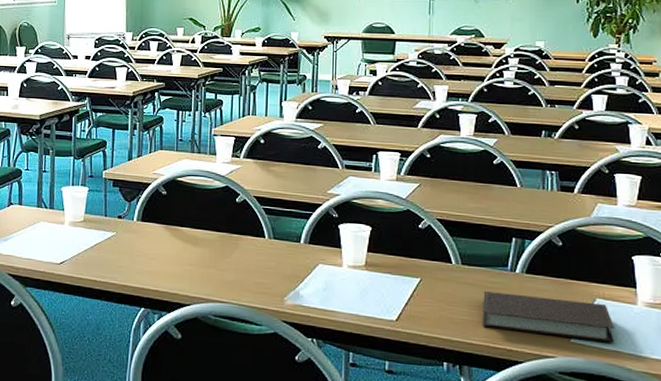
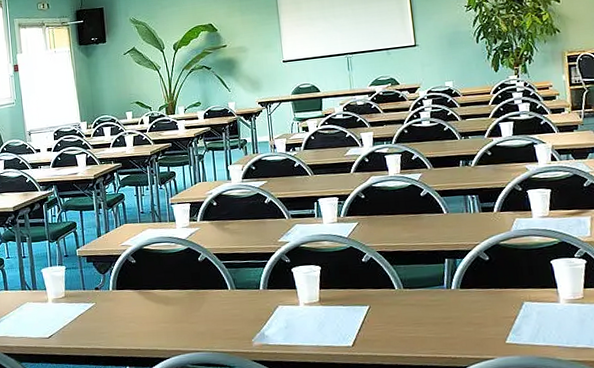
notebook: present [483,291,615,342] -> none [425,306,544,341]

